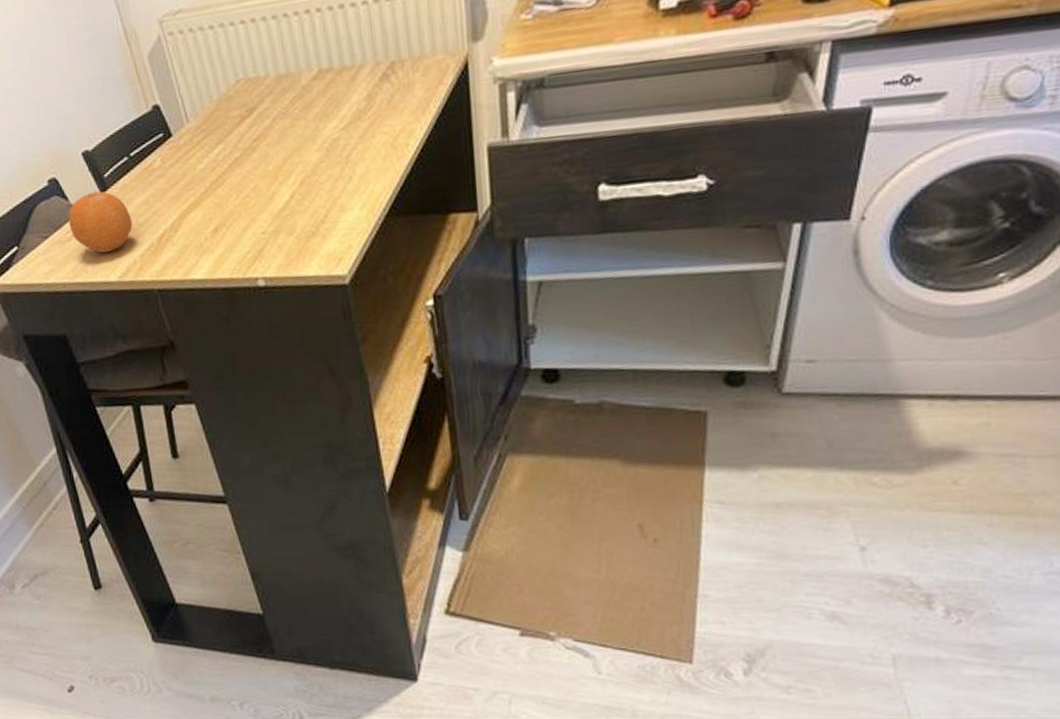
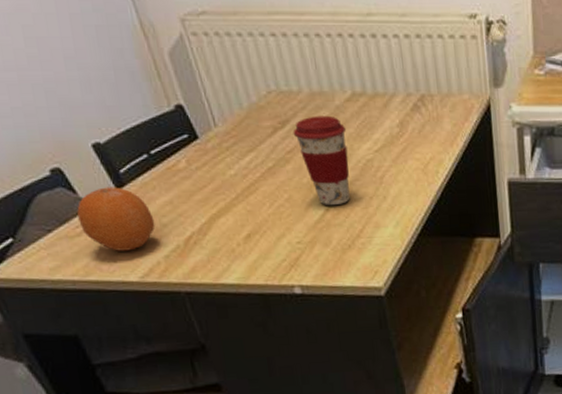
coffee cup: none [259,97,315,192] -> present [293,115,350,206]

